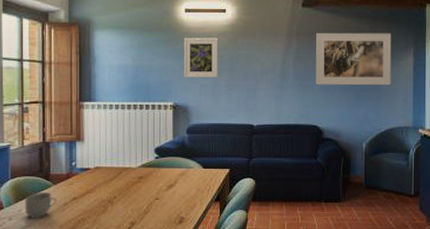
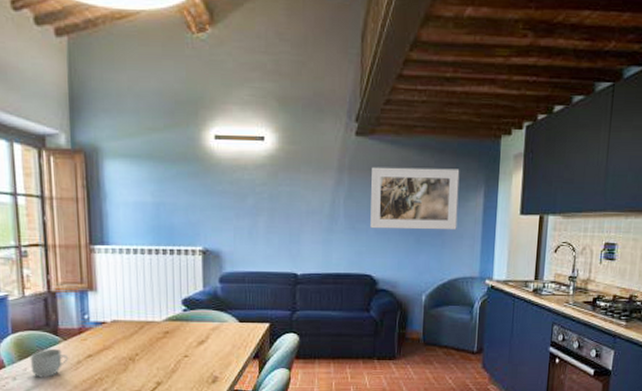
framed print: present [183,37,219,78] -> none [213,169,256,219]

